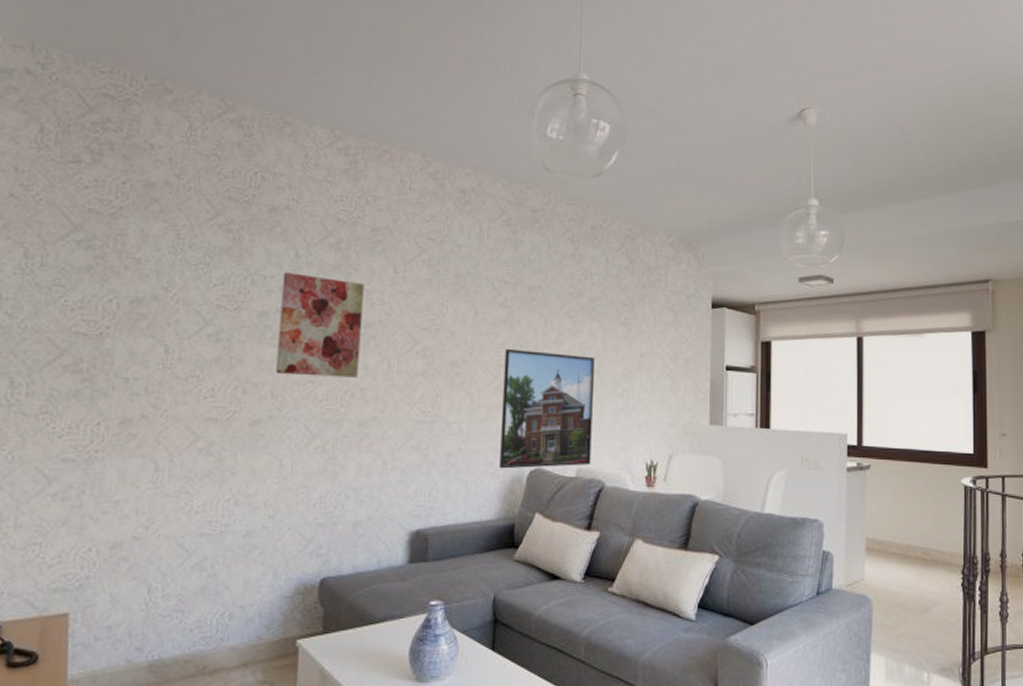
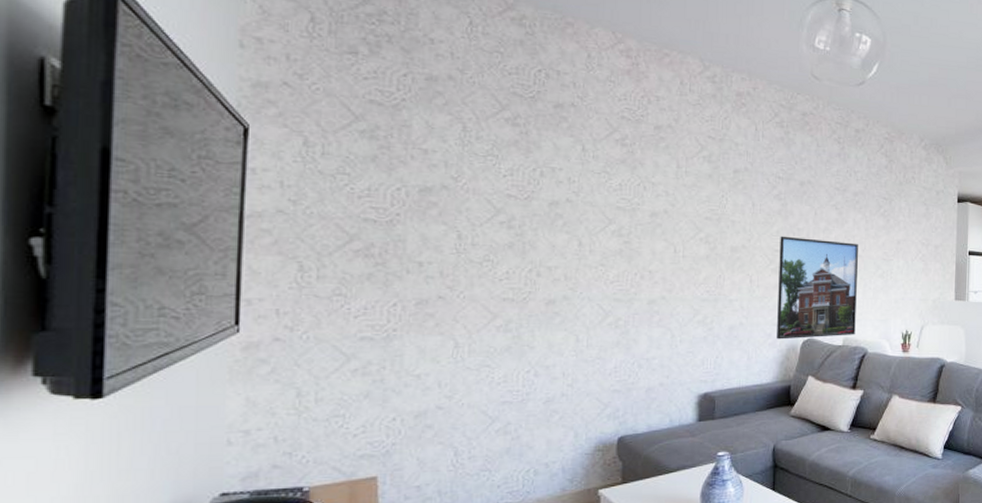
wall art: present [276,273,364,378] -> none [568,165,649,262]

